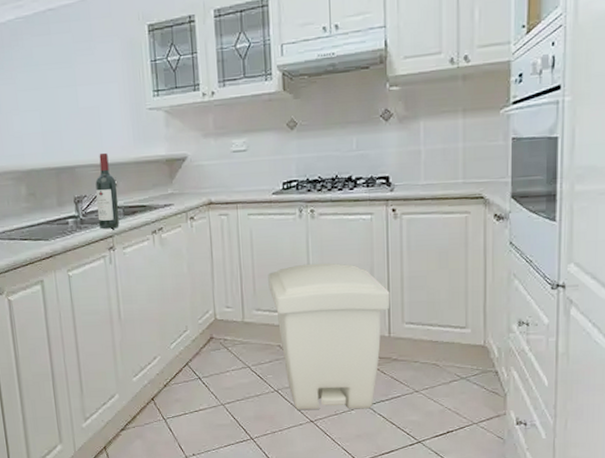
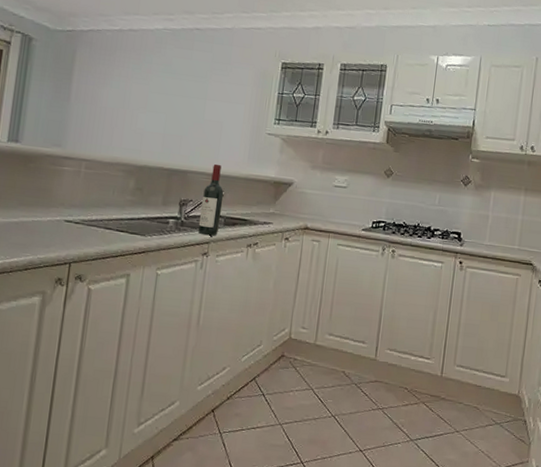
trash can: present [268,262,390,411] -> none [344,298,448,444]

